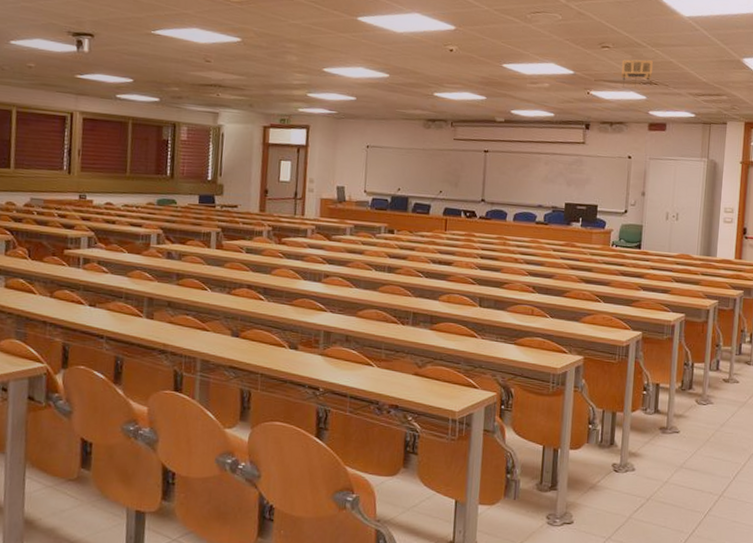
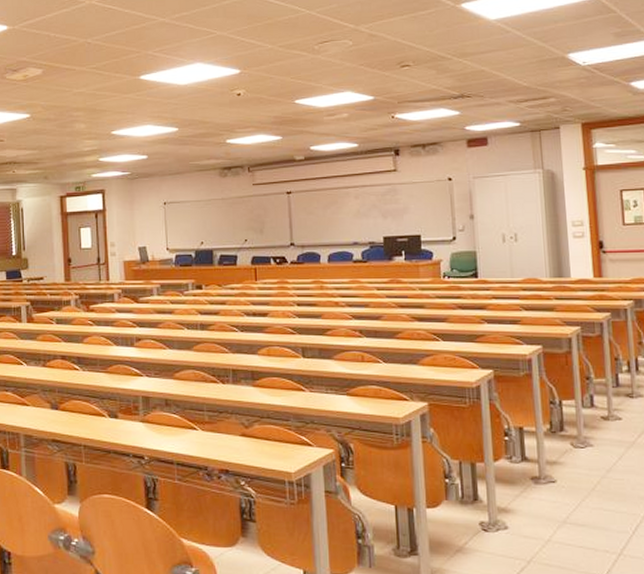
projector: present [621,59,653,87] -> none [426,72,463,105]

